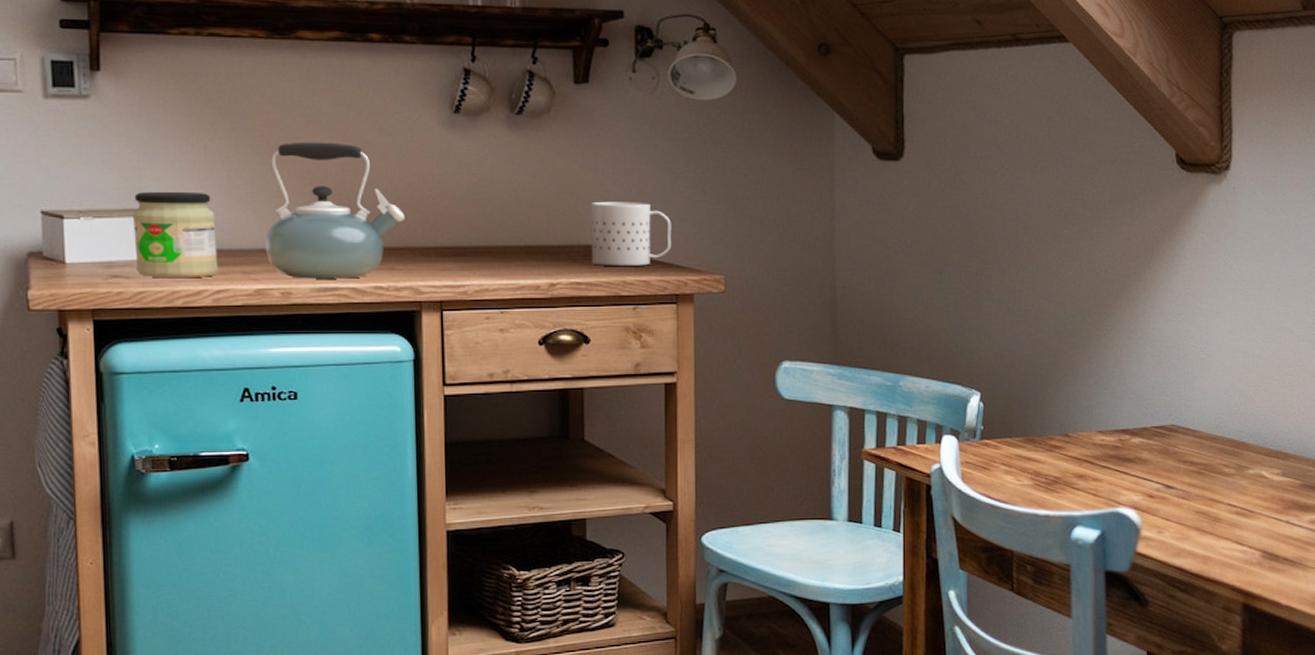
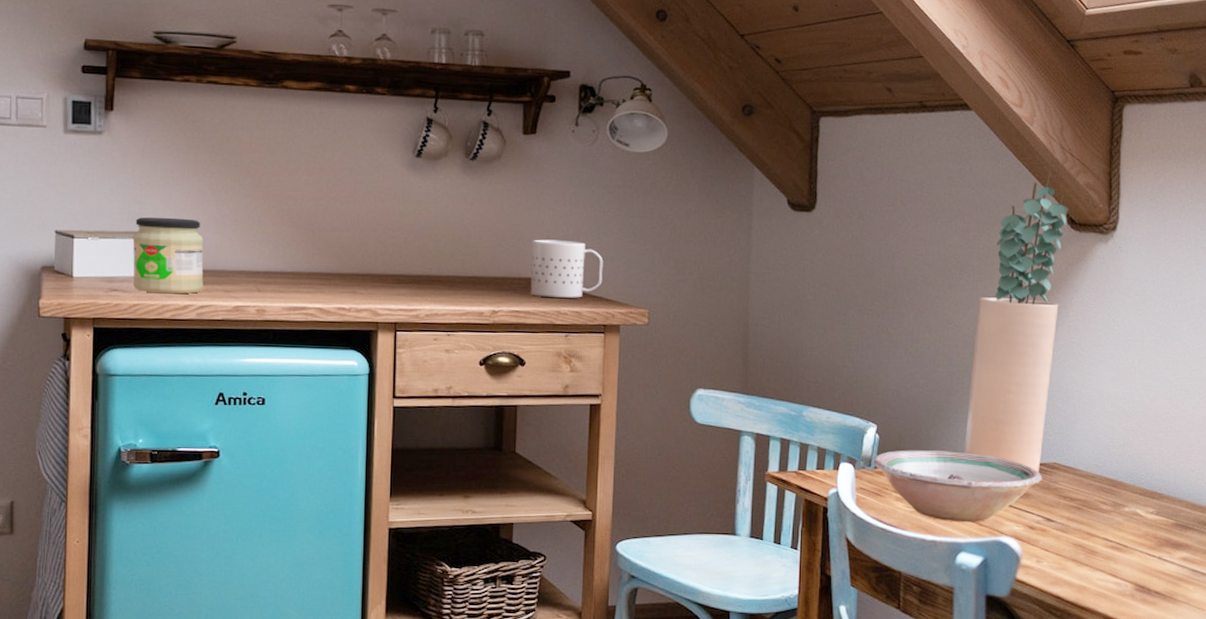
kettle: present [265,141,406,279] -> none [245,178,369,300]
bowl: none [977,417,1161,494] -> present [872,450,1043,523]
vase: none [1075,107,1178,436] -> present [963,171,1069,473]

